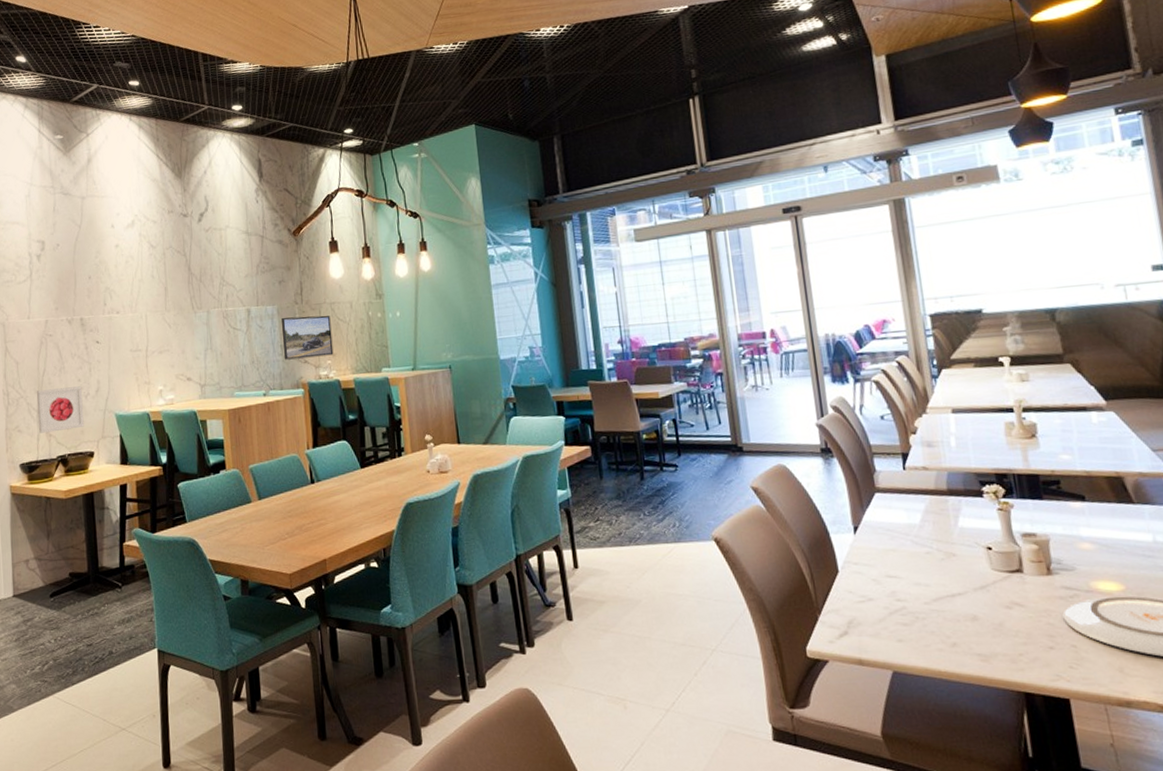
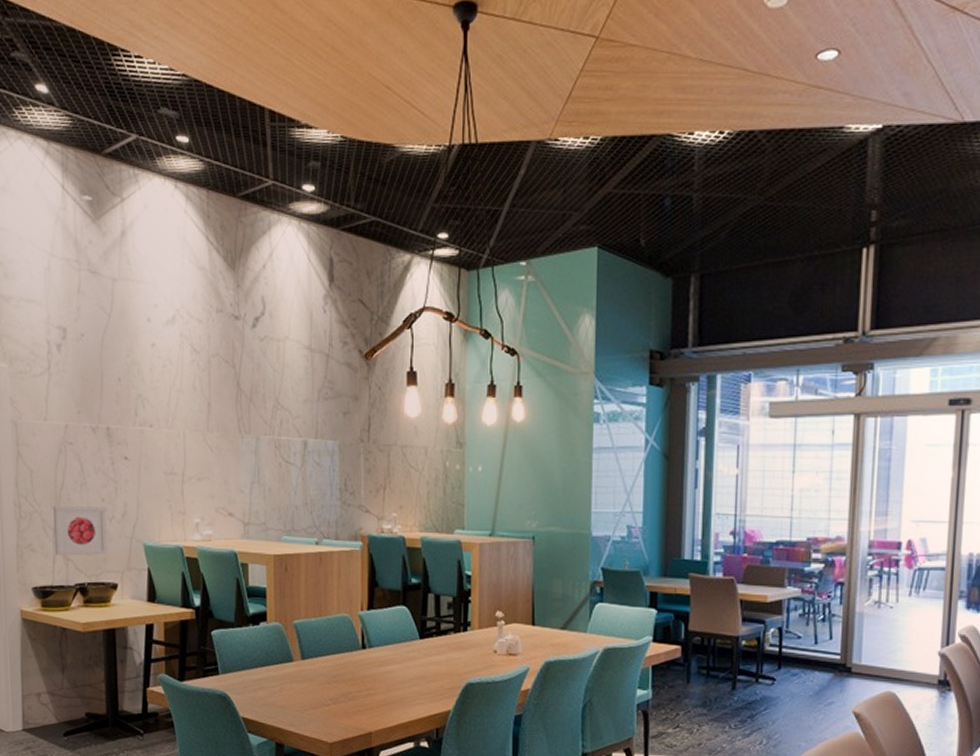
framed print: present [281,315,334,360] -> none [343,456,400,507]

